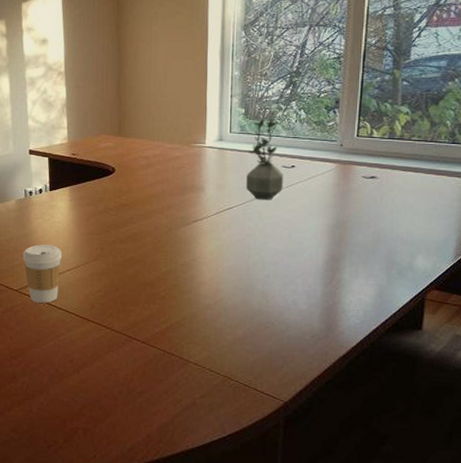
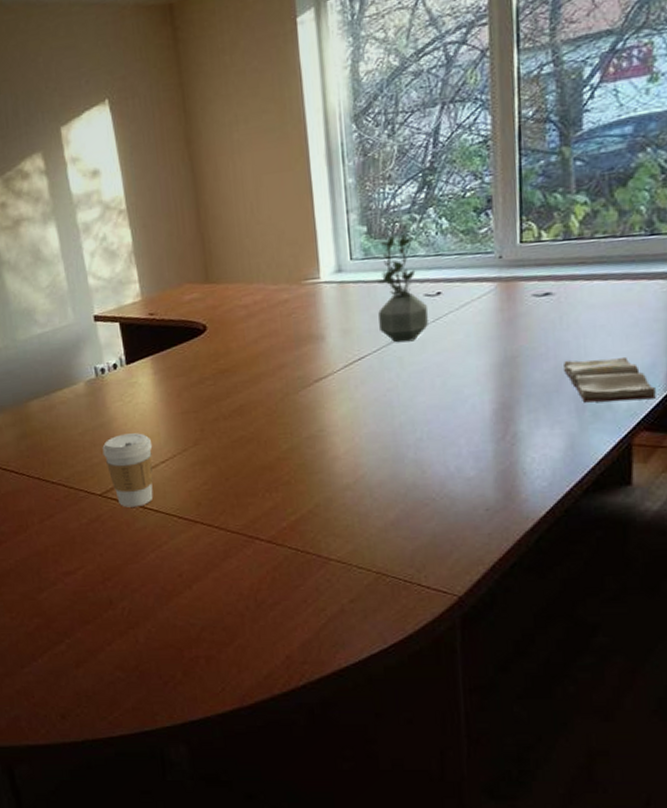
diary: none [379,229,446,266] -> present [562,356,656,403]

